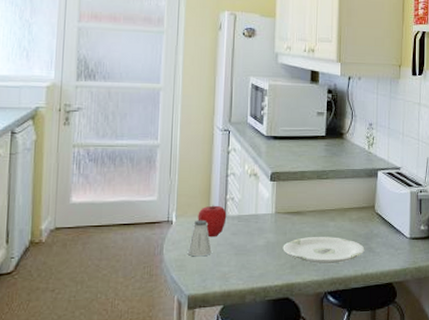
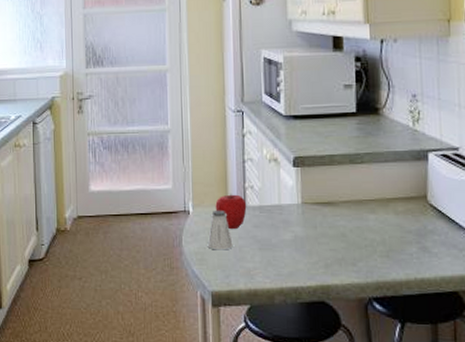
plate: present [283,237,365,265] -> none [313,232,418,265]

